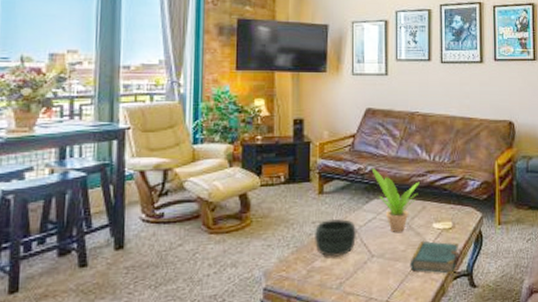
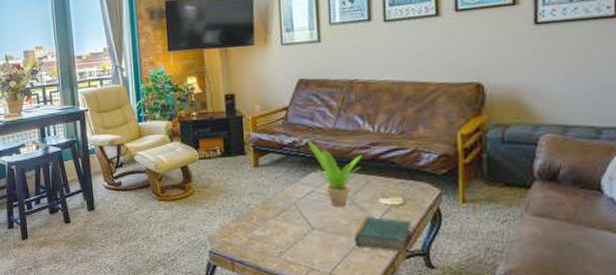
bowl: present [314,218,357,258] -> none [252,190,296,228]

